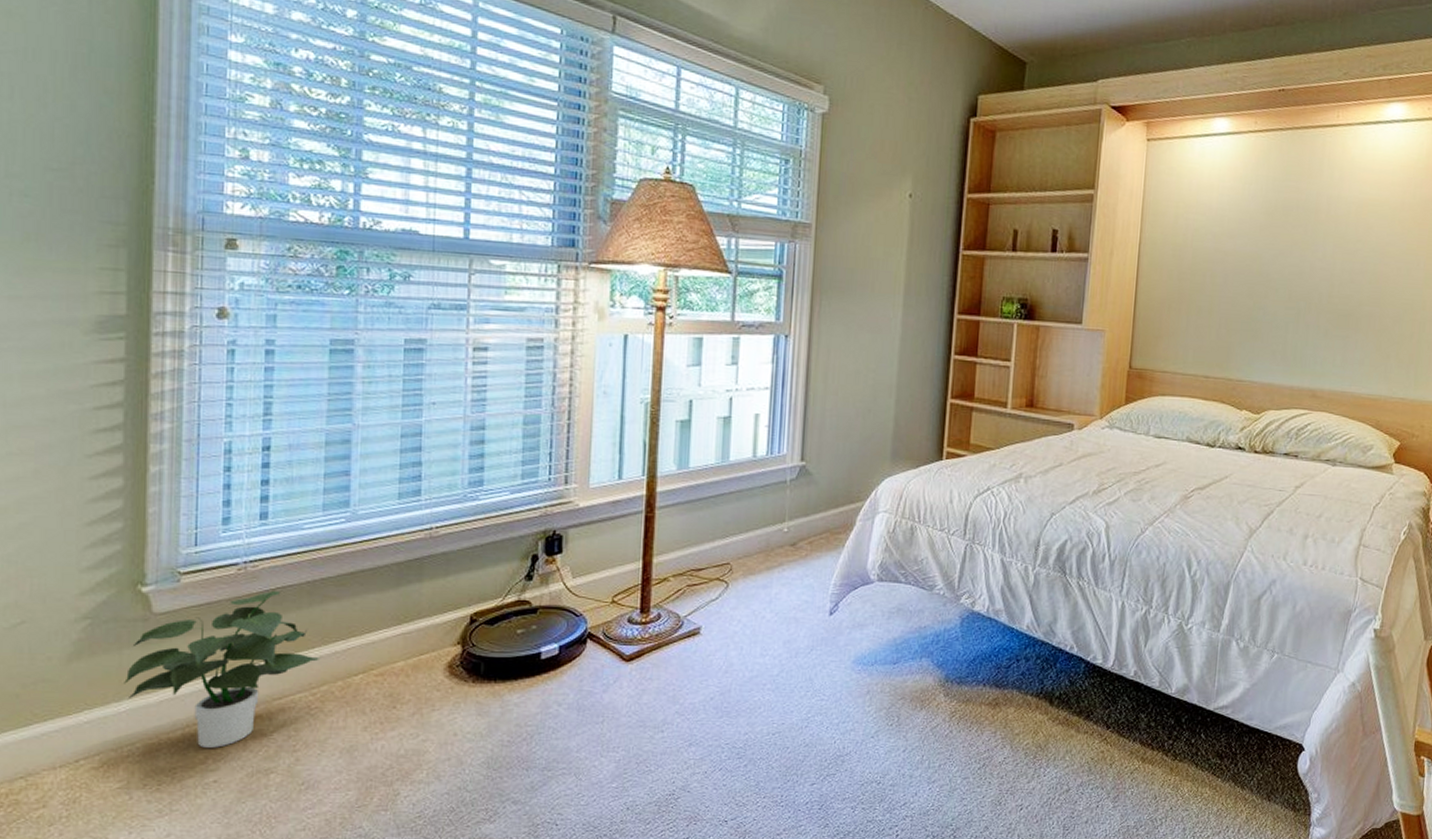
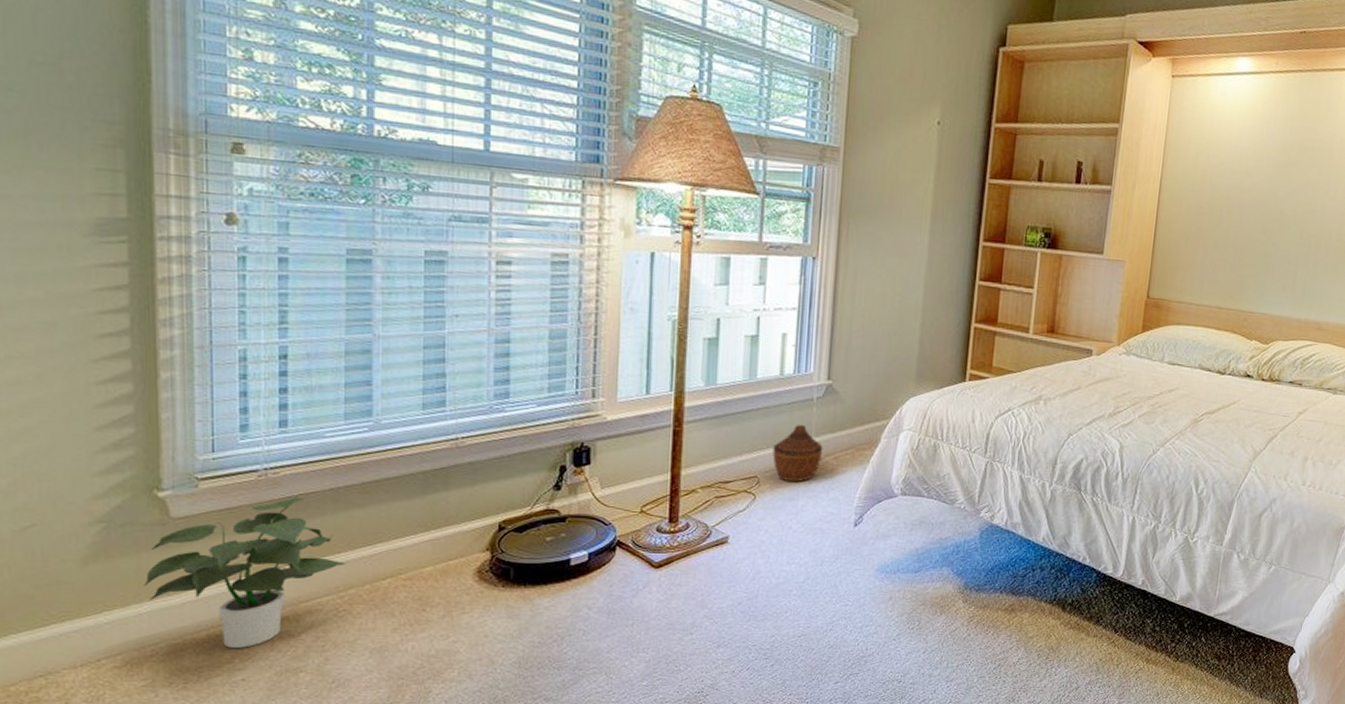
woven basket: none [745,507,797,569] -> present [772,424,823,482]

